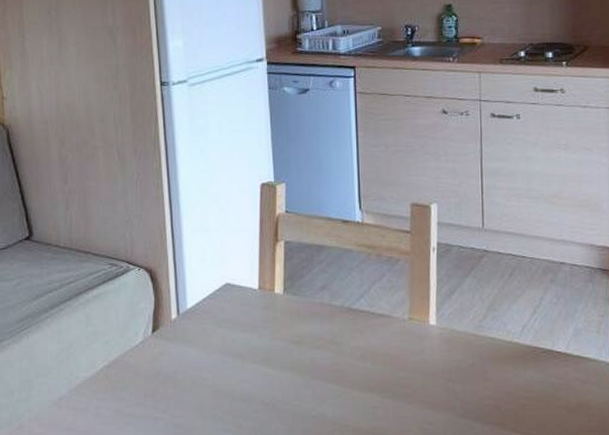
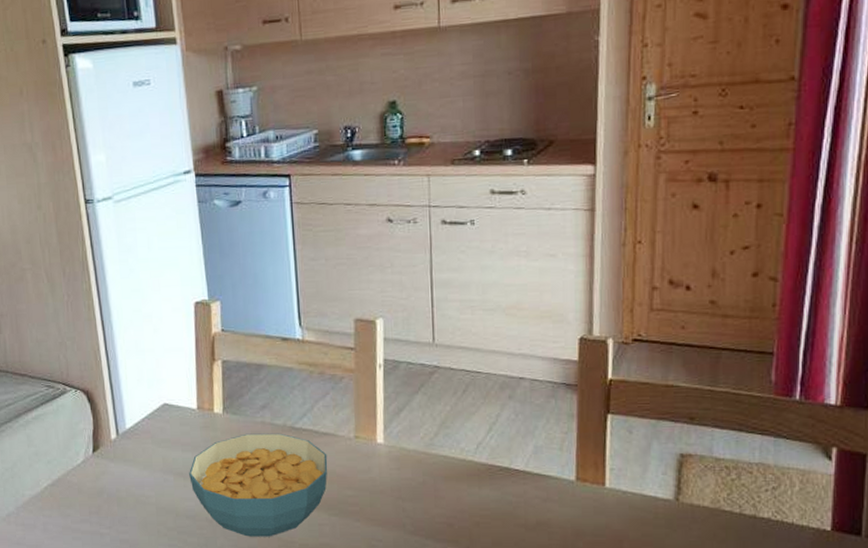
cereal bowl: none [247,314,383,421] -> present [189,433,328,537]

